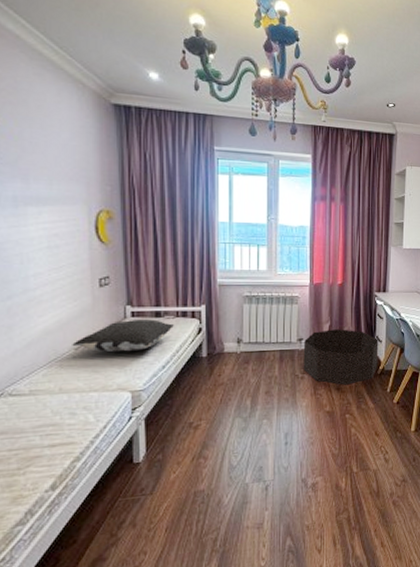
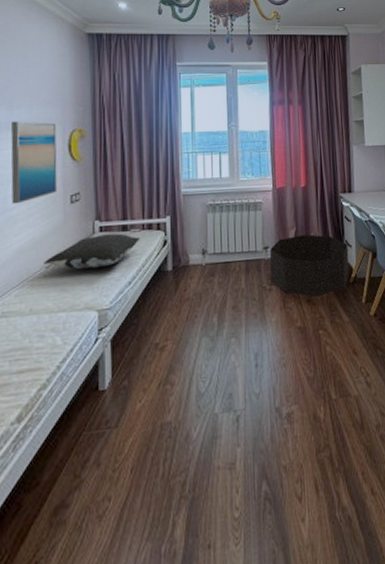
wall art: none [29,195,84,285] -> present [11,121,57,204]

